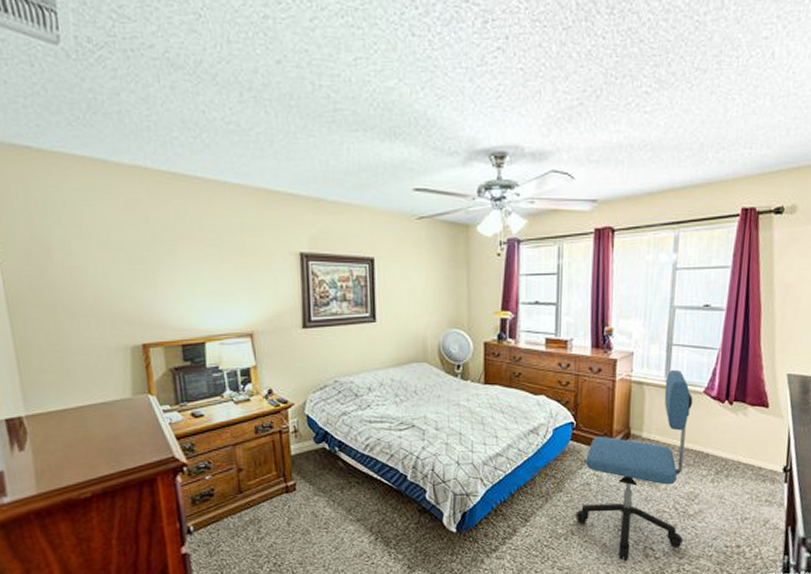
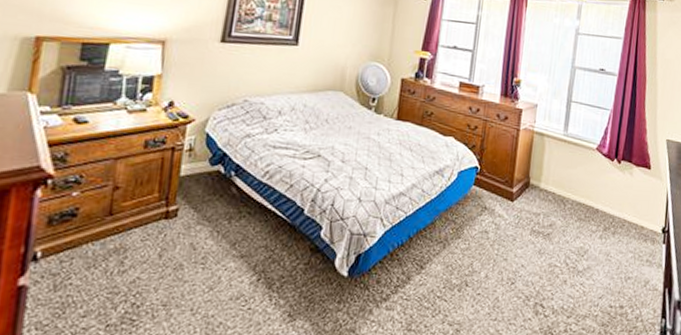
office chair: present [575,369,694,562] -> none [471,124,587,319]

